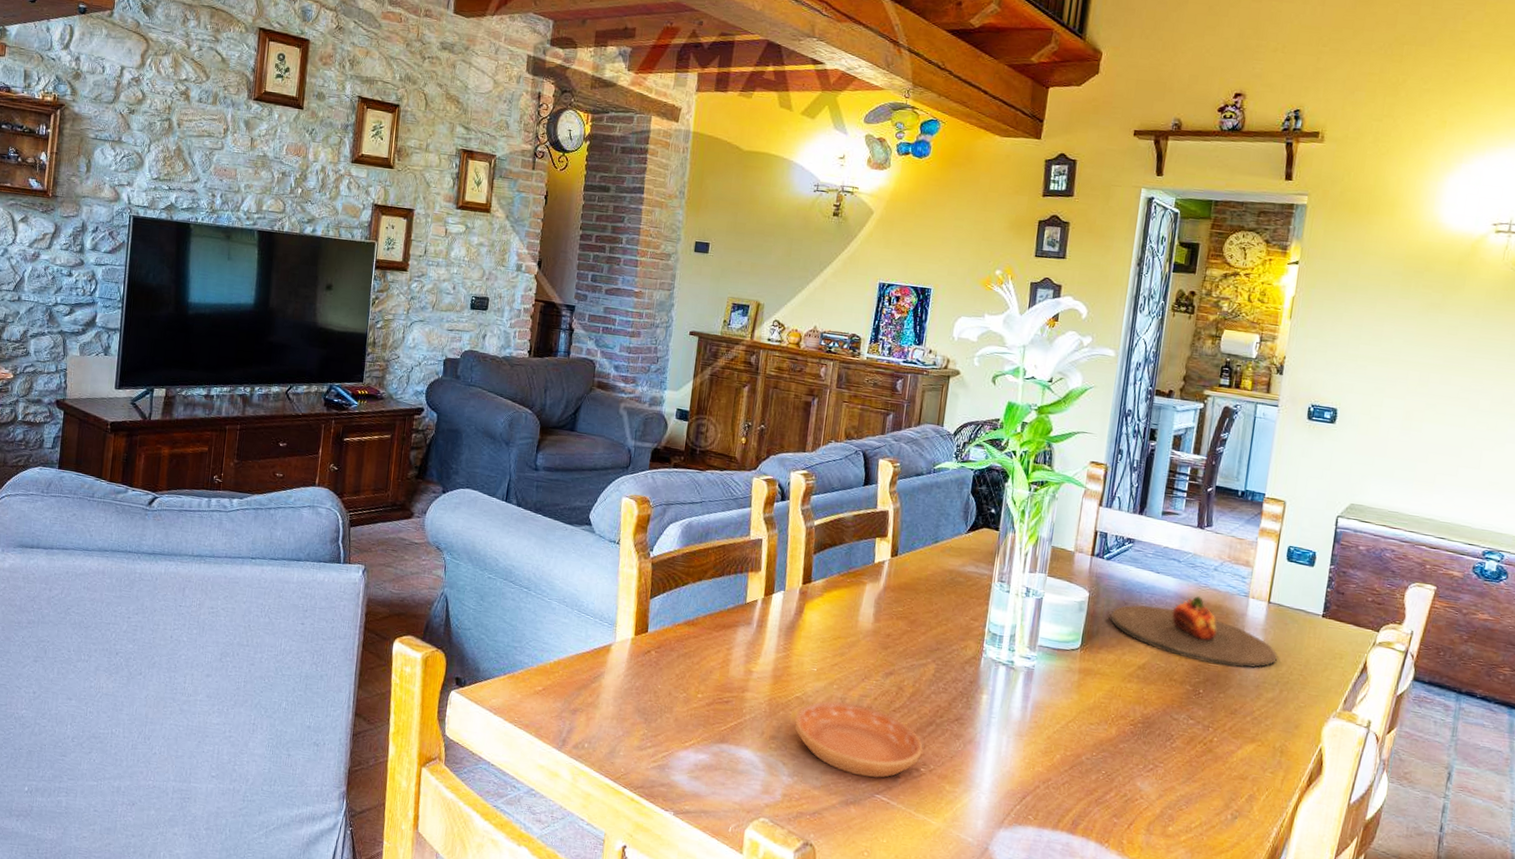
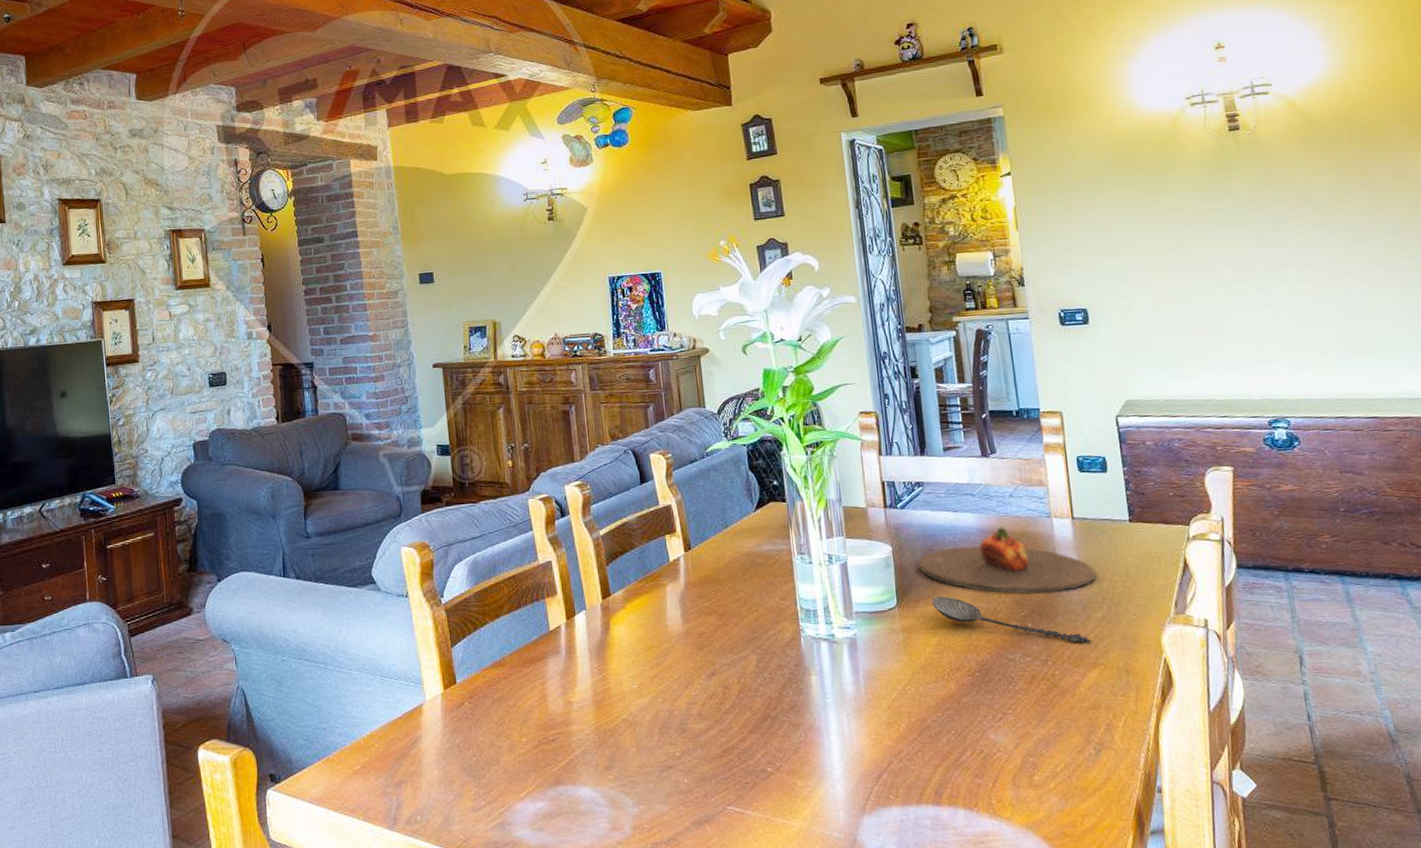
saucer: present [794,701,923,779] -> none [626,713,765,791]
spoon: none [1113,647,1255,719] -> present [930,596,1091,644]

